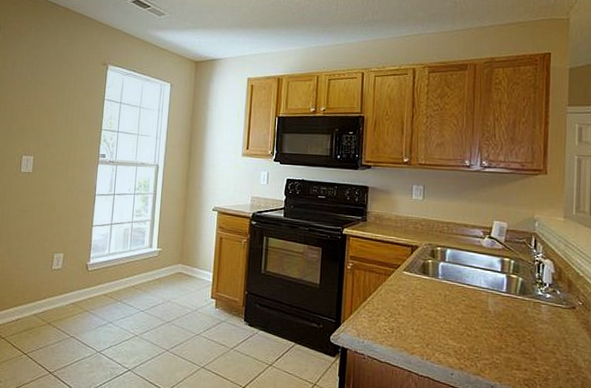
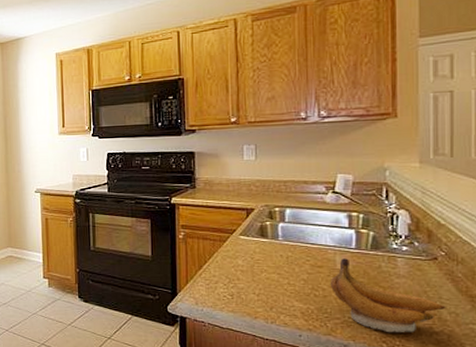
banana: none [481,301,581,377] -> present [330,258,446,333]

